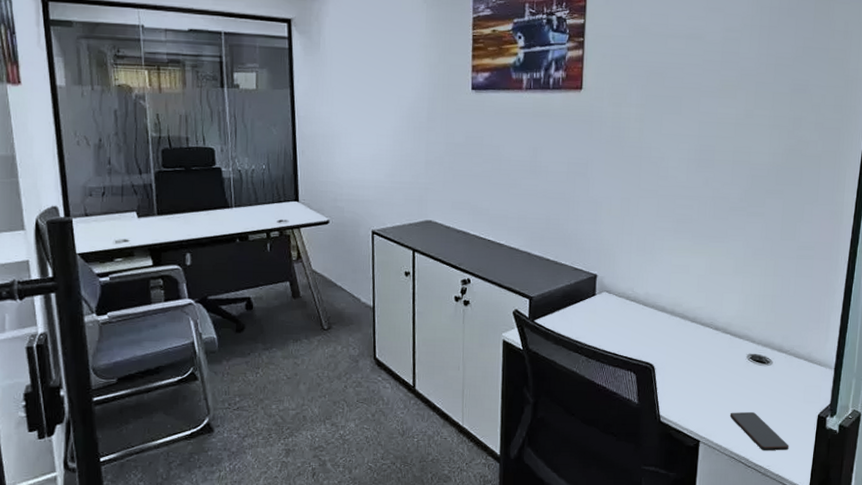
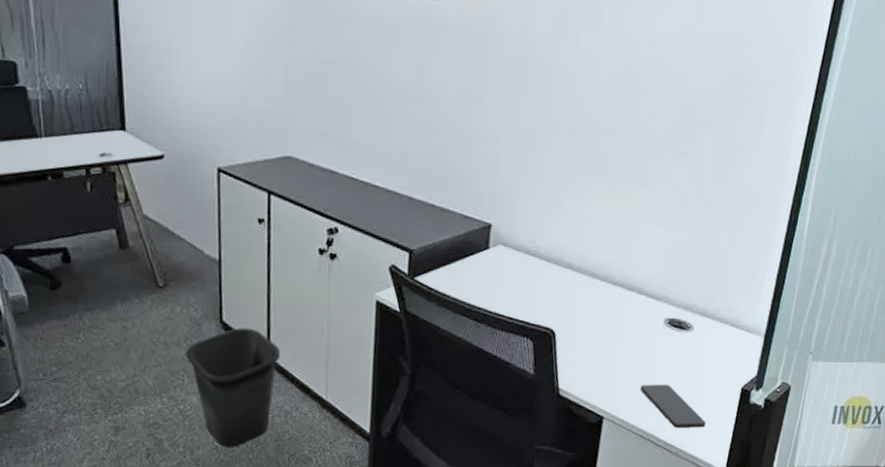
waste bin: none [345,364,424,468] -> present [185,328,281,447]

